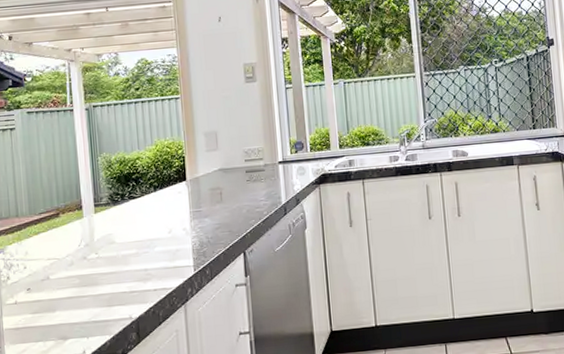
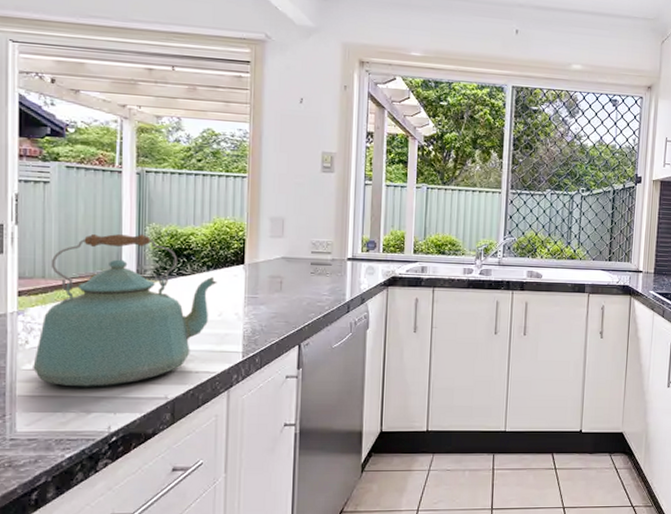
kettle: none [15,165,164,316] -> present [33,234,217,387]

